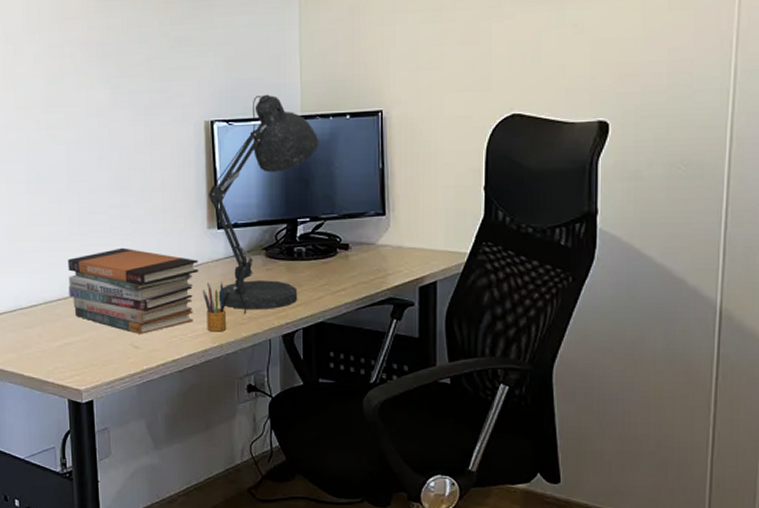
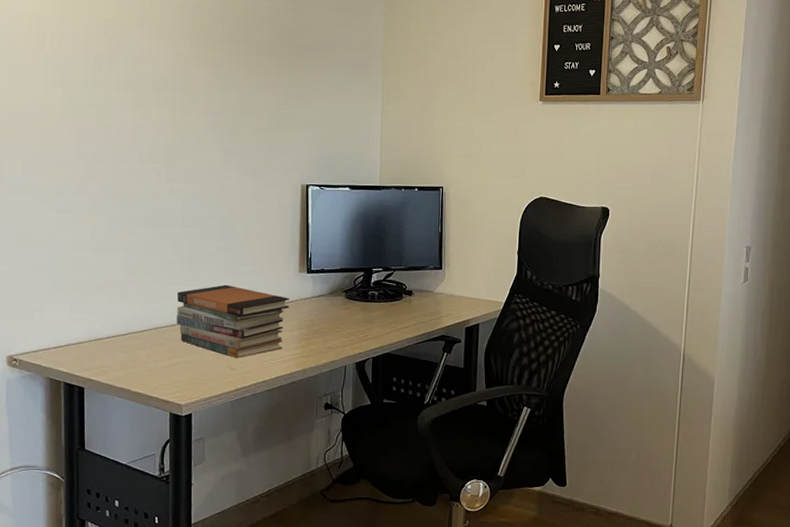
pencil box: present [202,282,231,332] -> none [291,316,315,358]
desk lamp: present [209,94,319,315] -> none [301,167,393,345]

